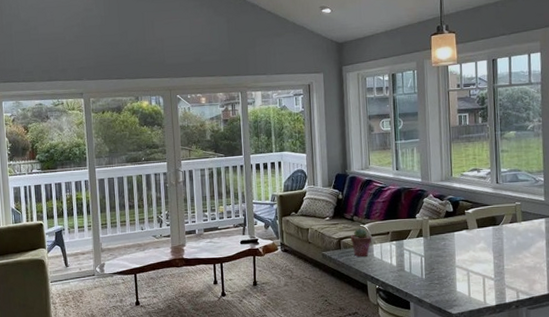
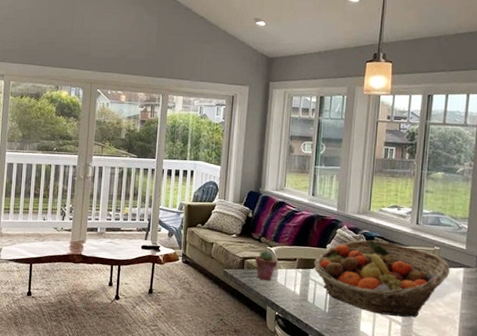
fruit basket: none [405,204,533,273] -> present [313,239,451,318]

